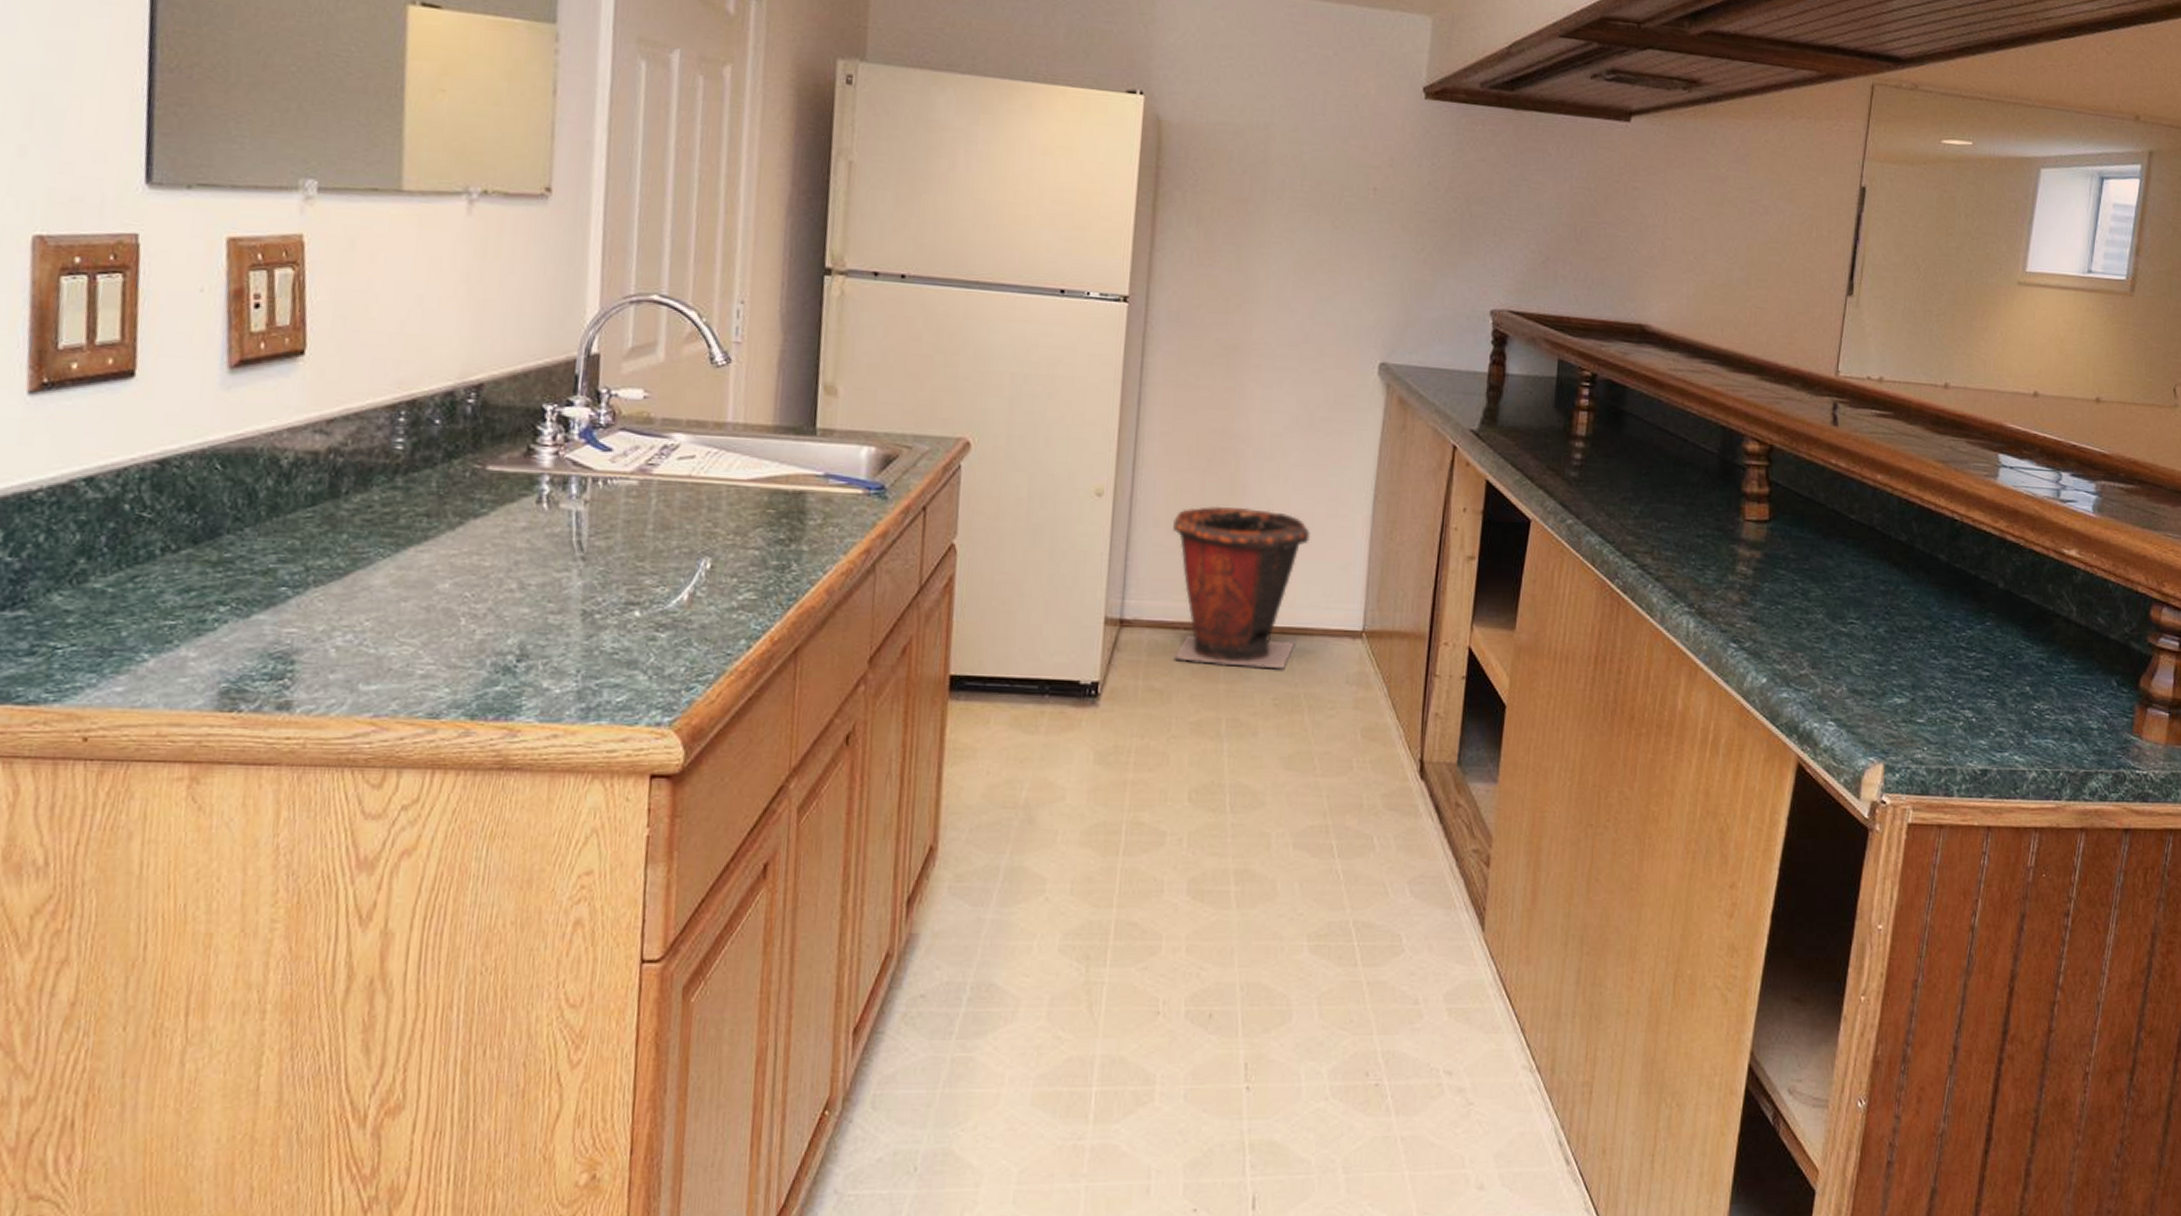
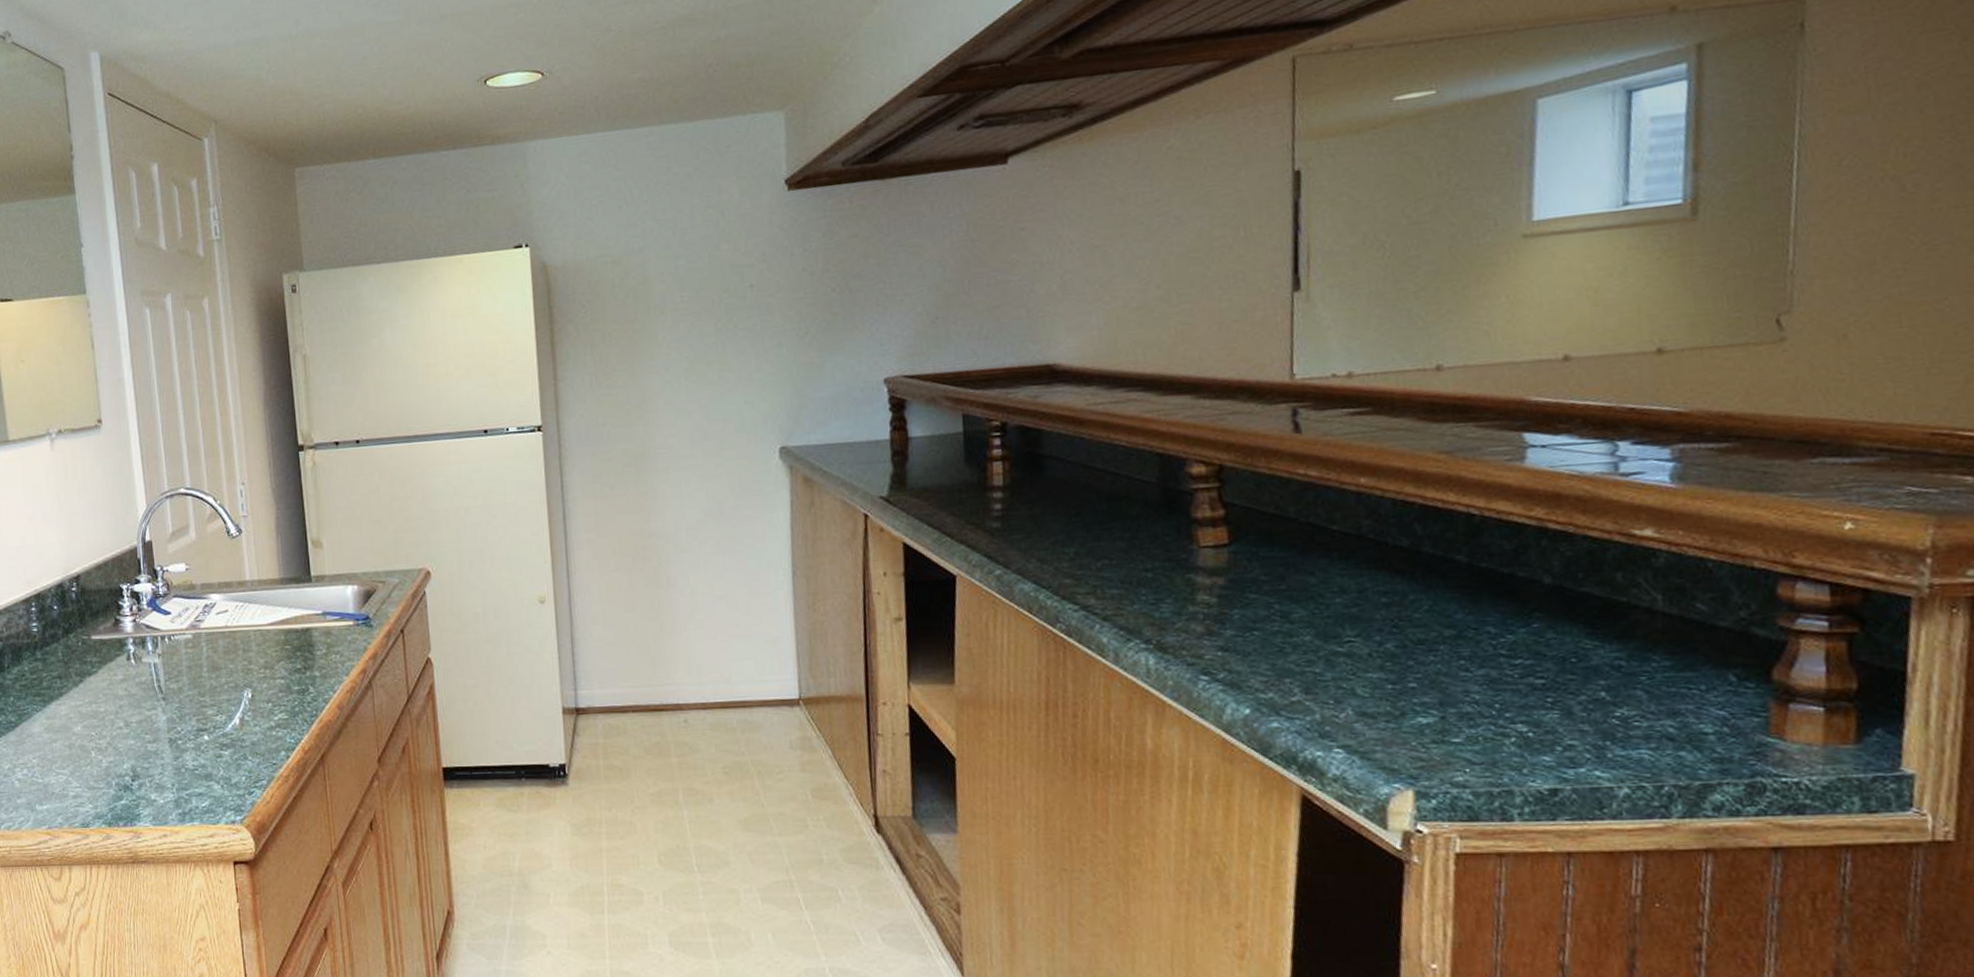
waste bin: present [1173,505,1310,670] -> none [609,597,737,742]

